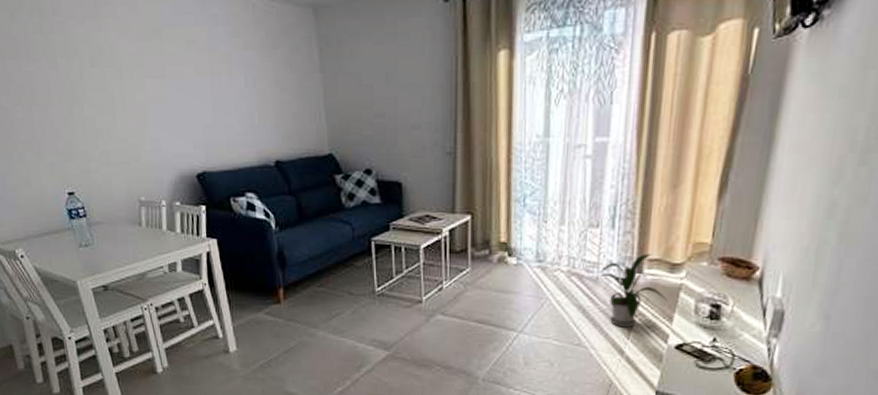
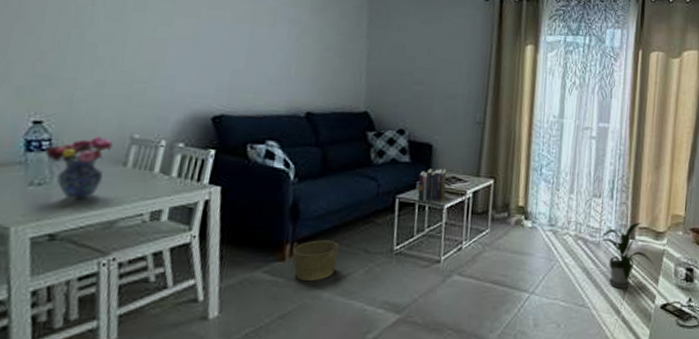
flower arrangement: none [83,201,128,257] -> present [45,136,113,200]
basket: none [285,284,326,322] -> present [292,240,340,282]
books: none [391,207,420,243] -> present [417,168,447,202]

